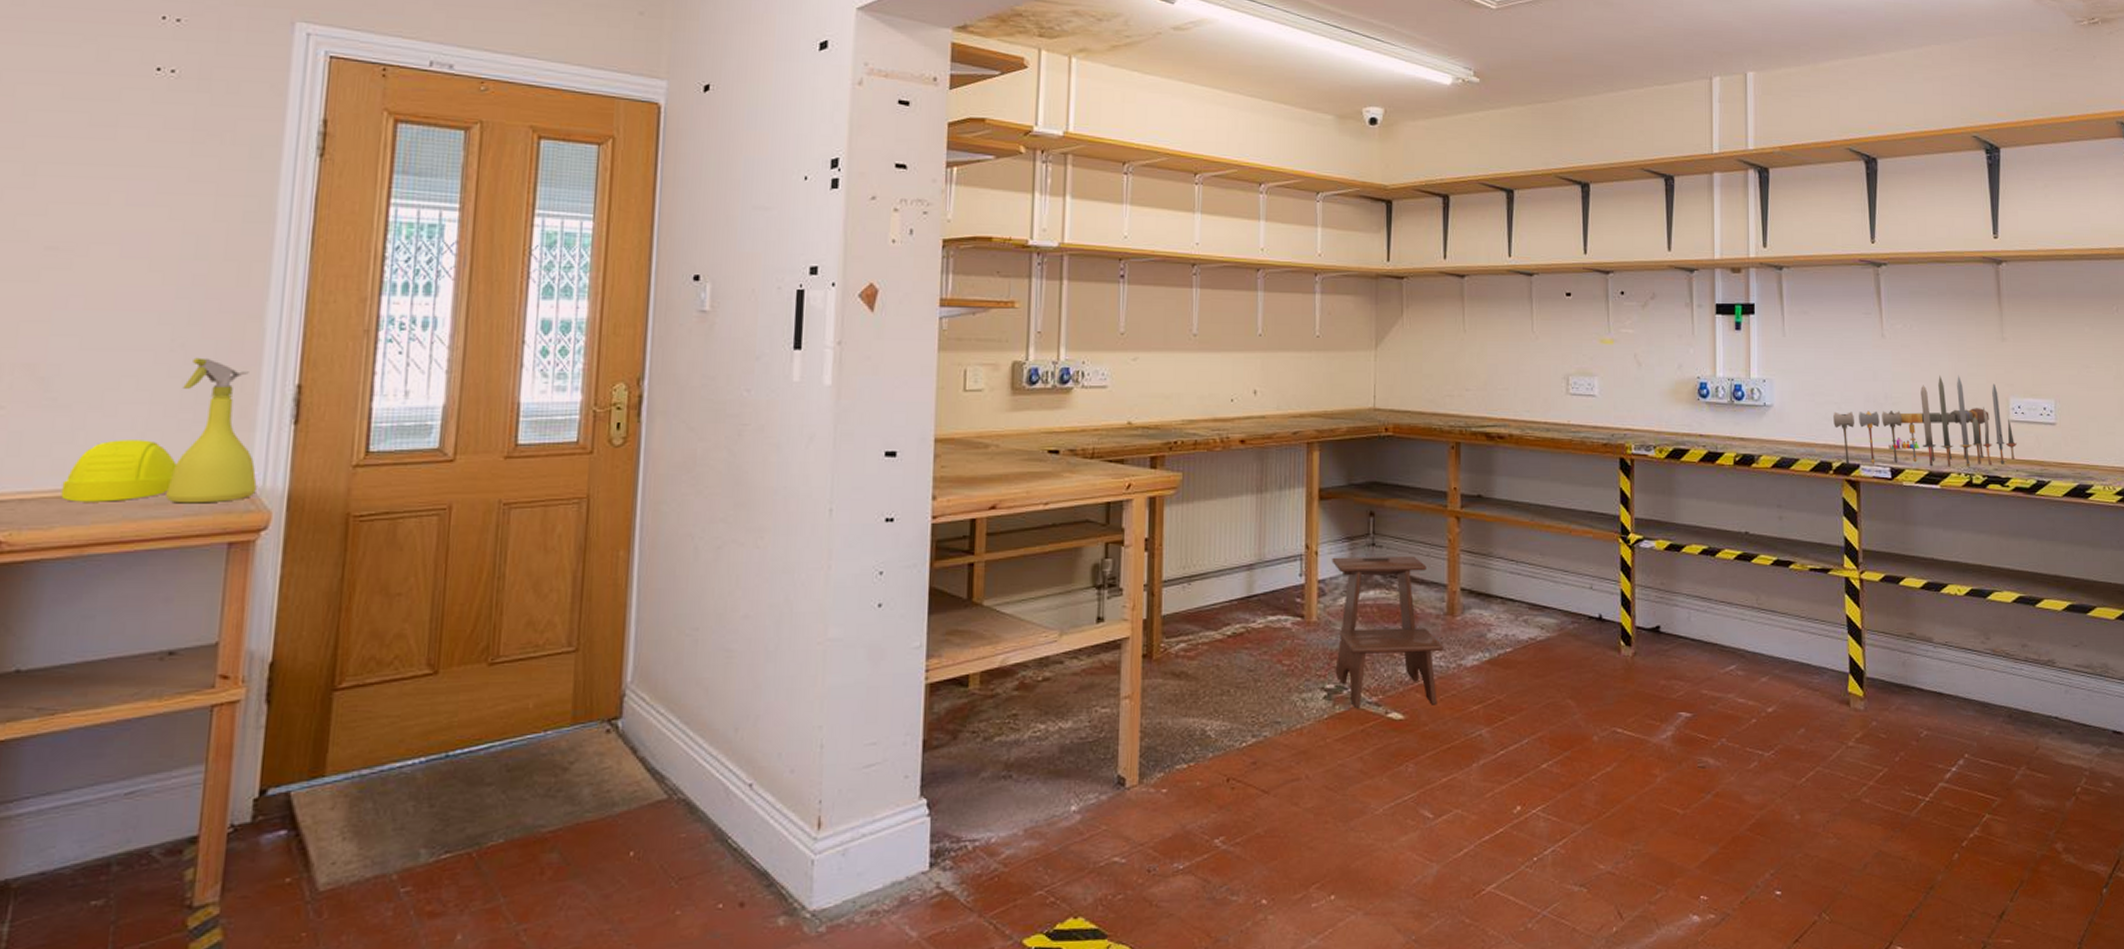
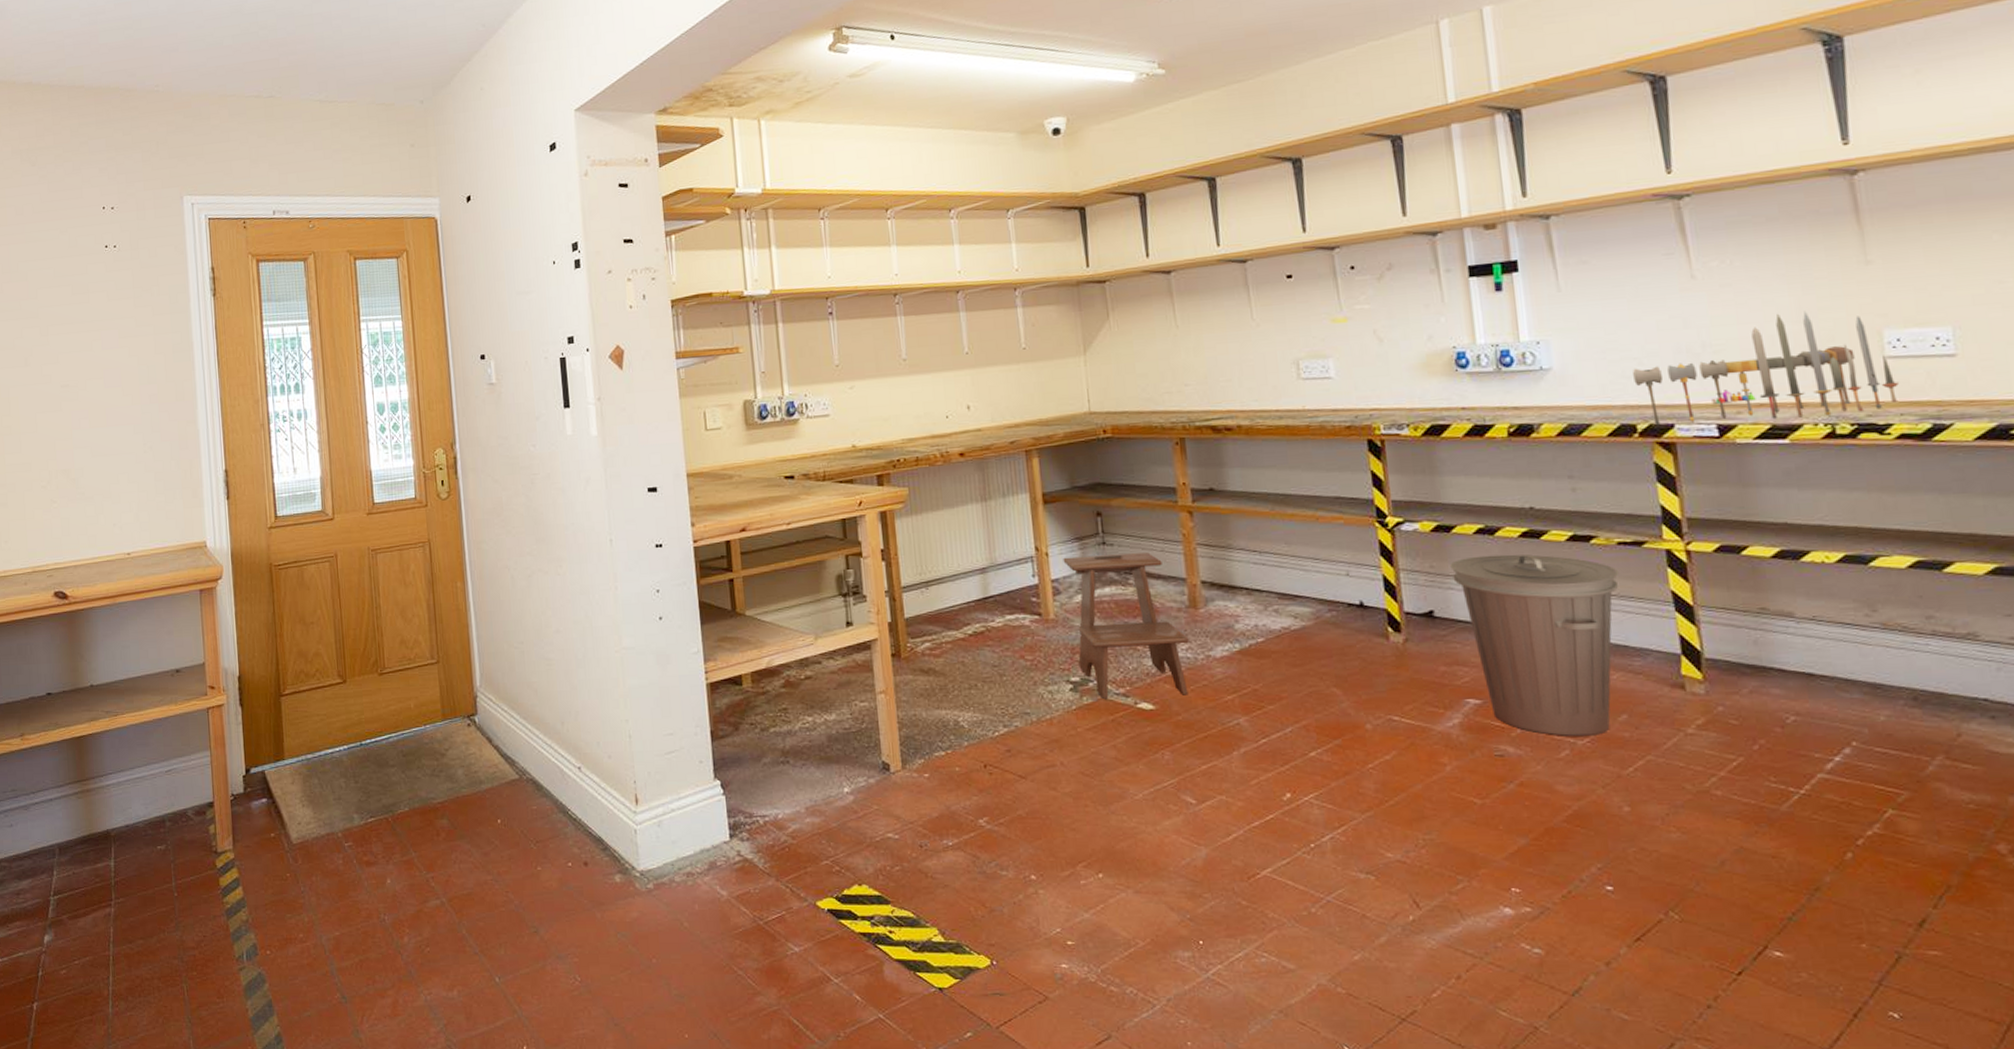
hard hat: present [60,440,177,502] -> none [96,518,161,566]
spray bottle: present [166,357,257,504] -> none [155,455,211,563]
trash can: none [1677,575,1809,749] -> present [1450,554,1619,737]

